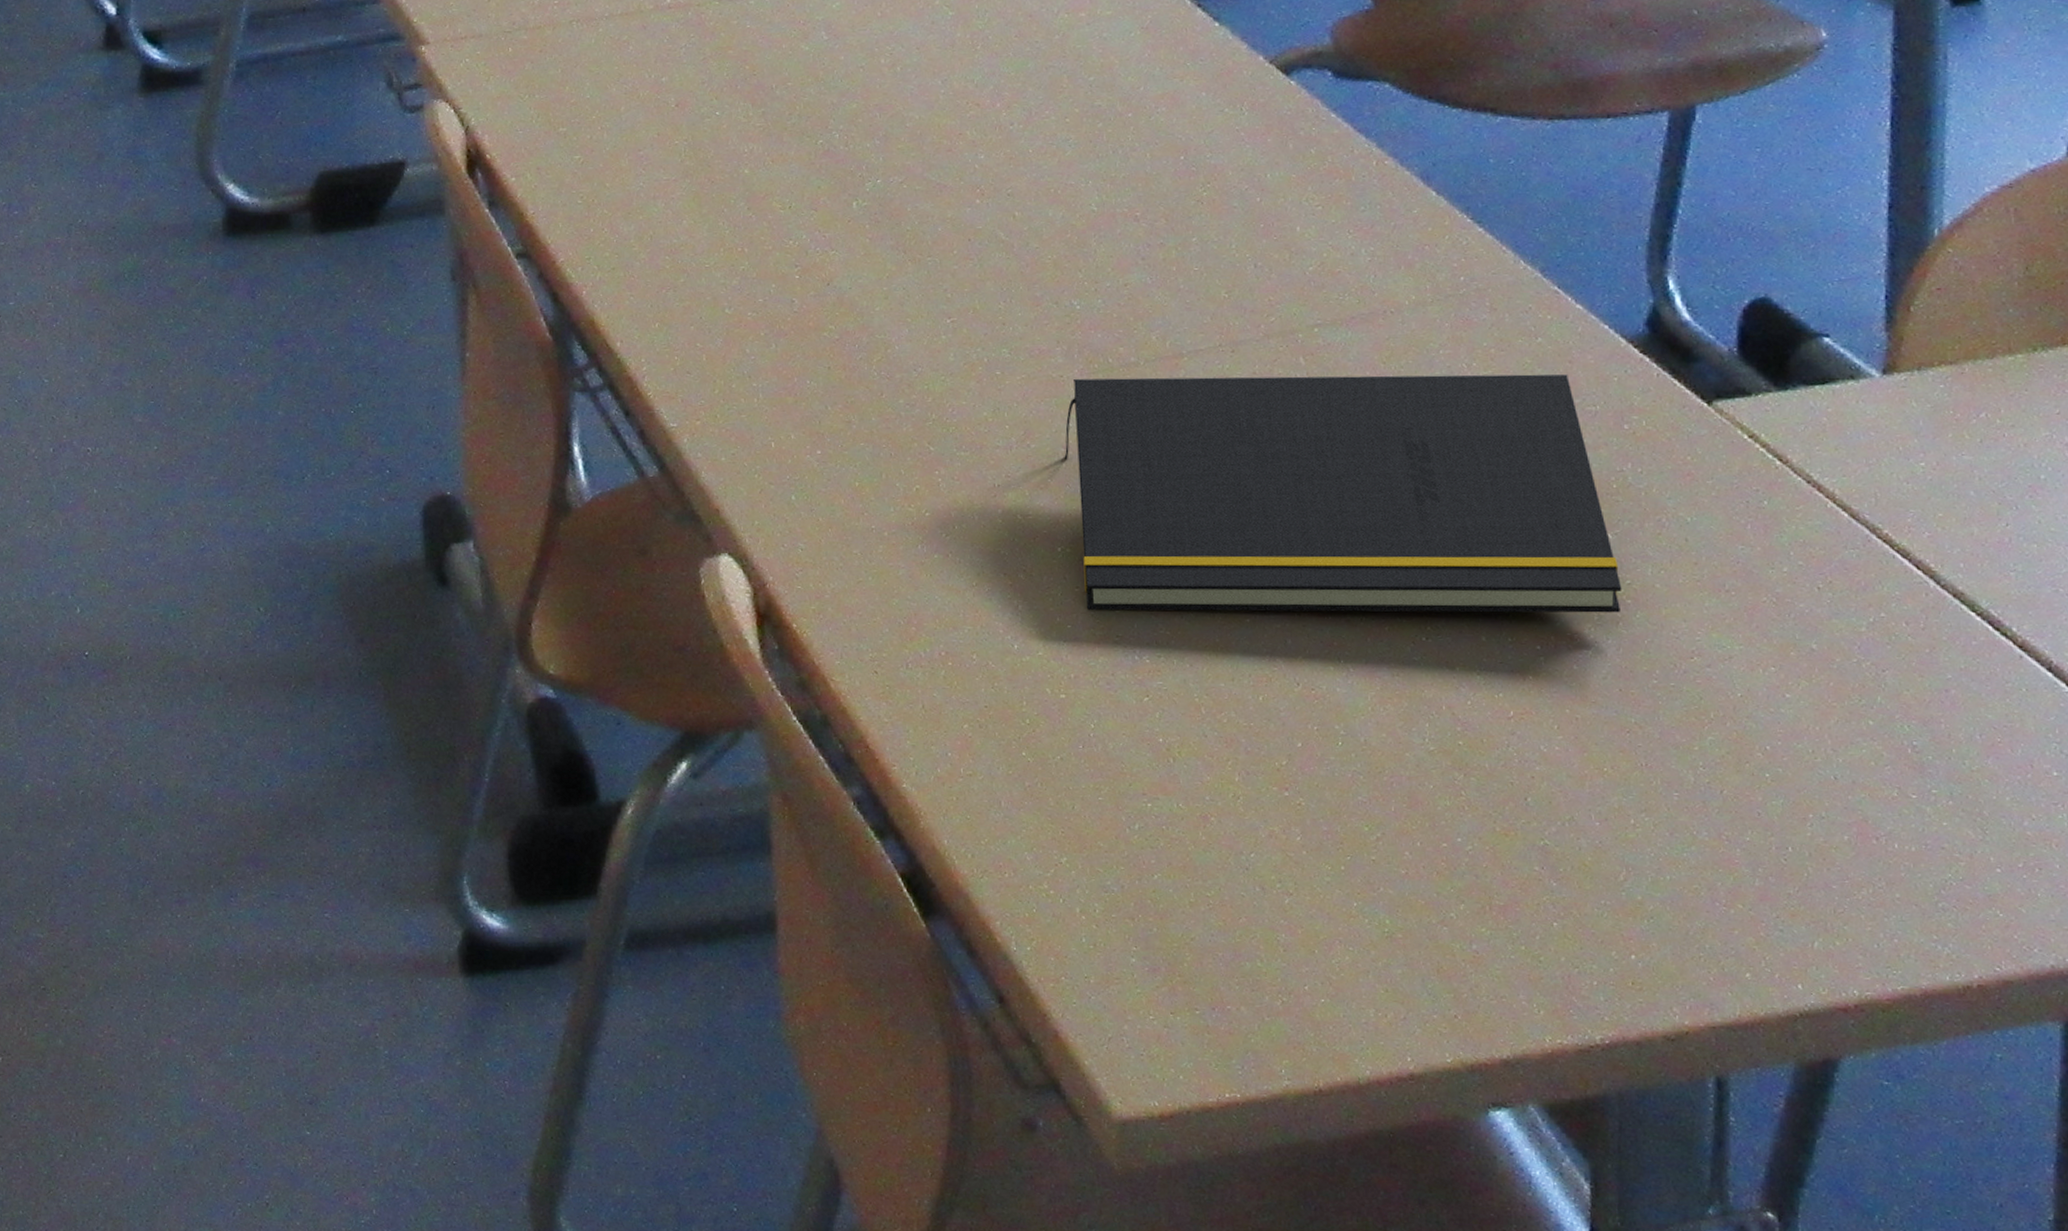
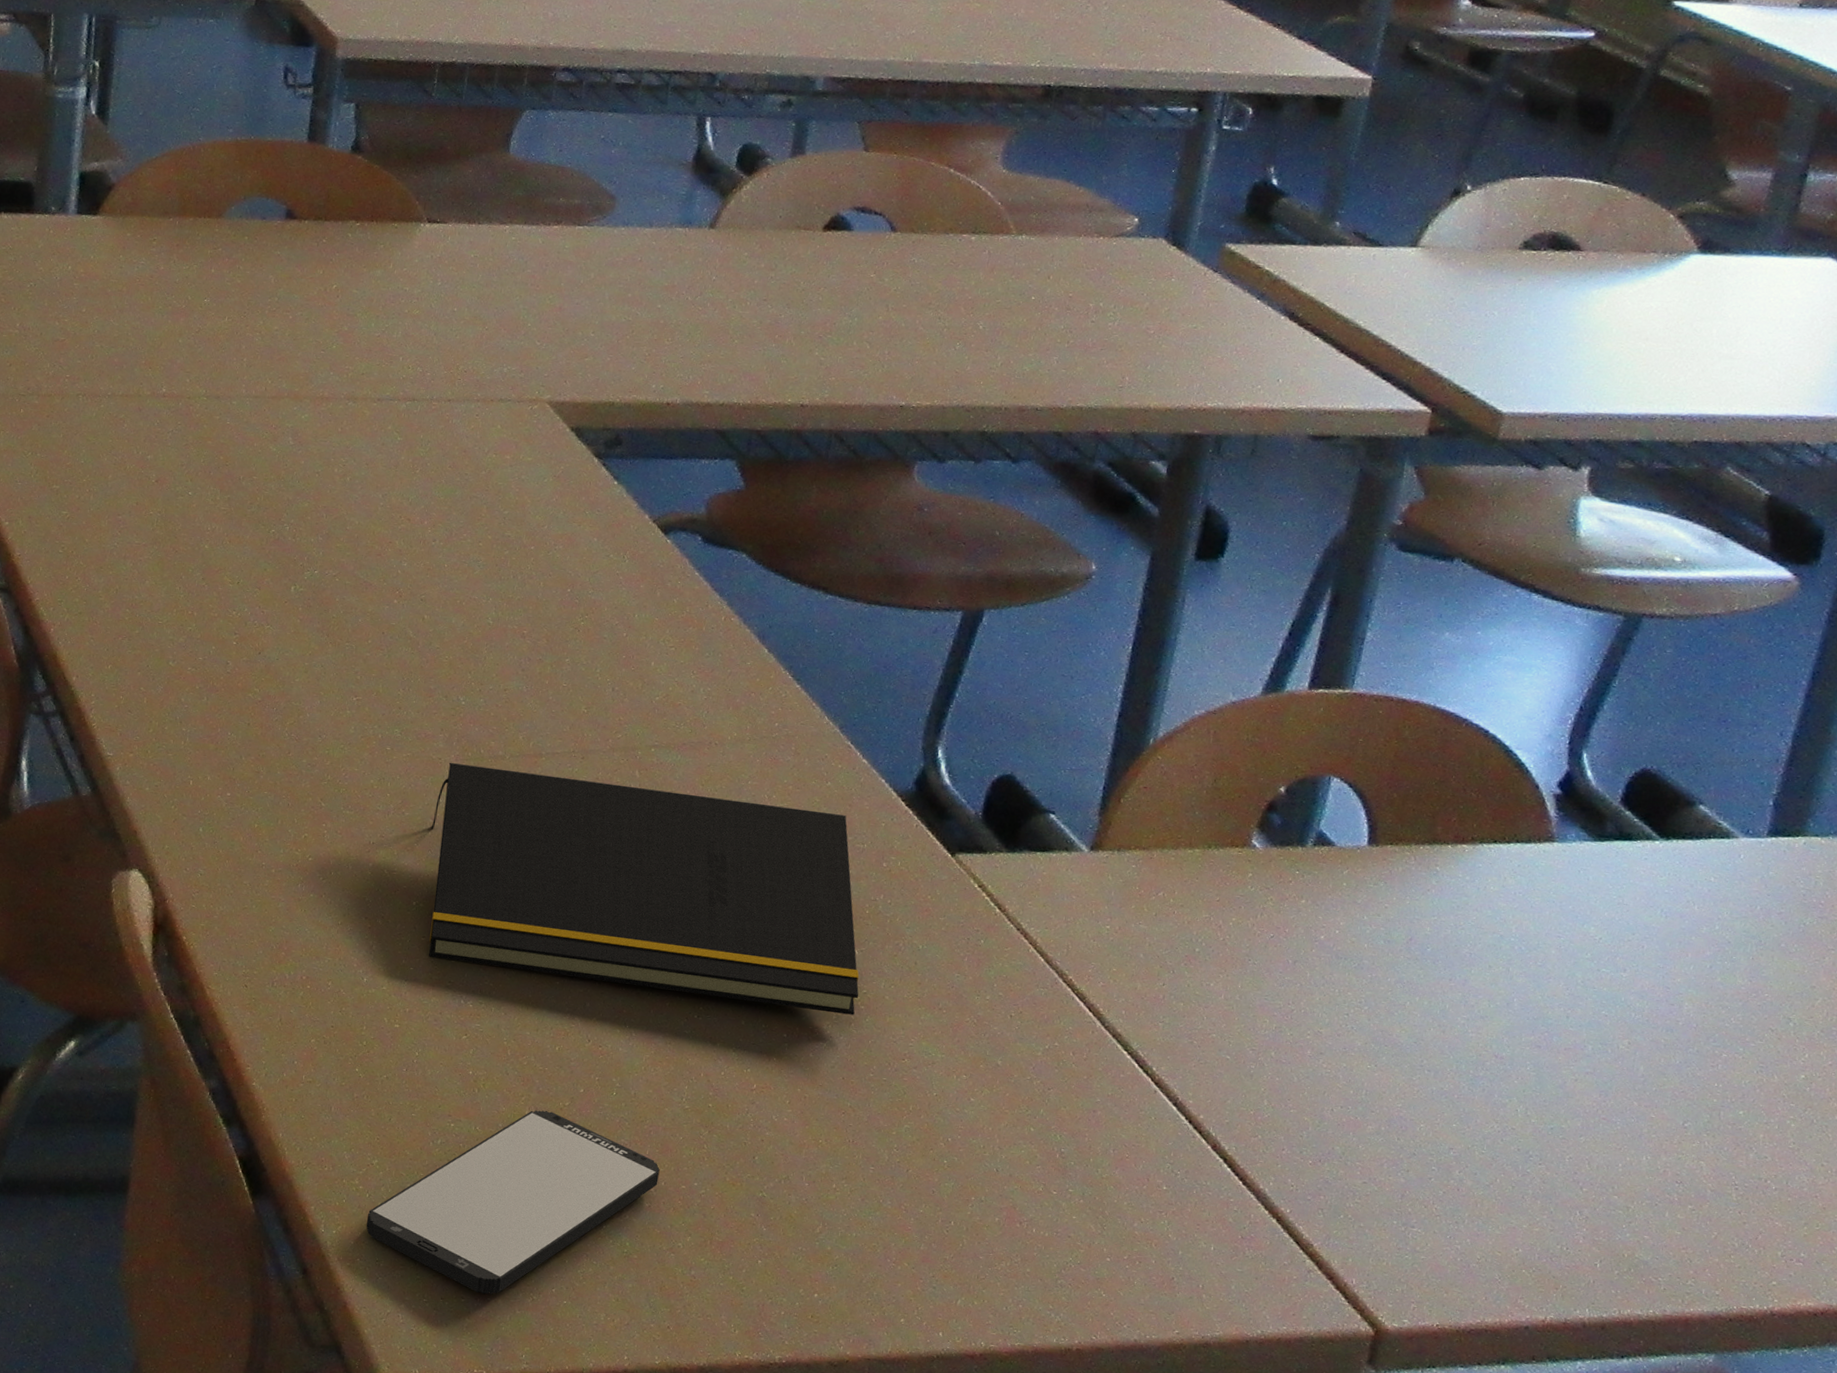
smartphone: none [1065,774,1412,1003] -> present [366,1110,660,1295]

